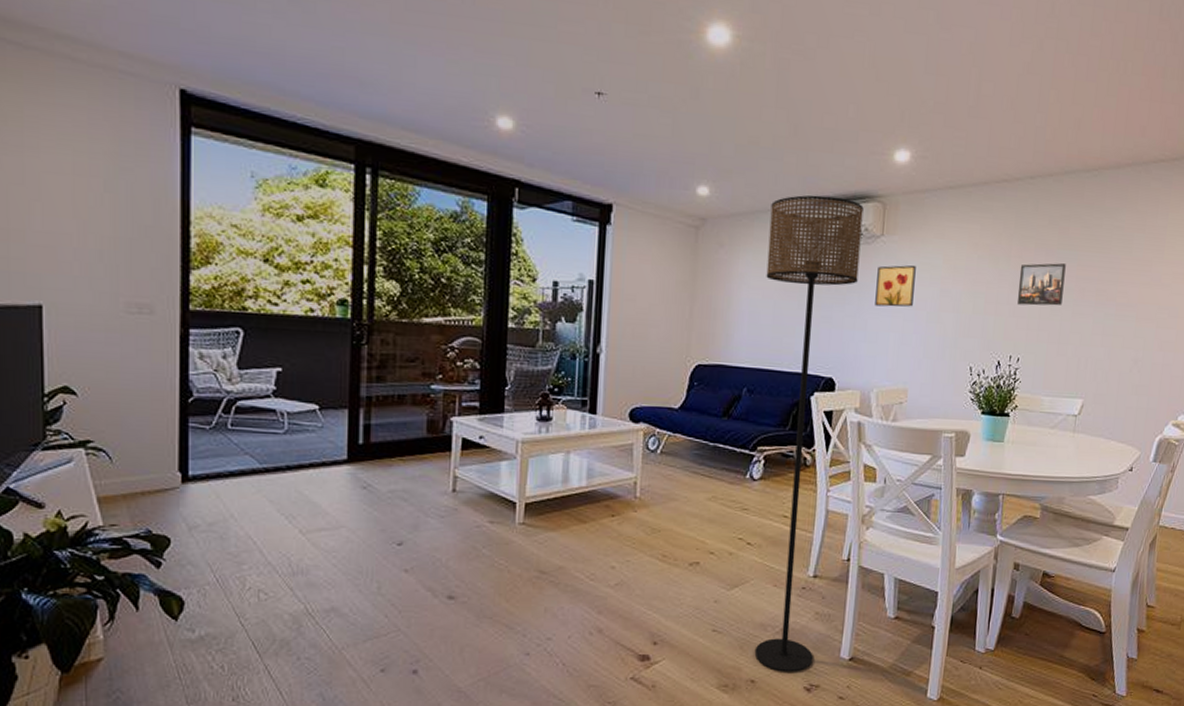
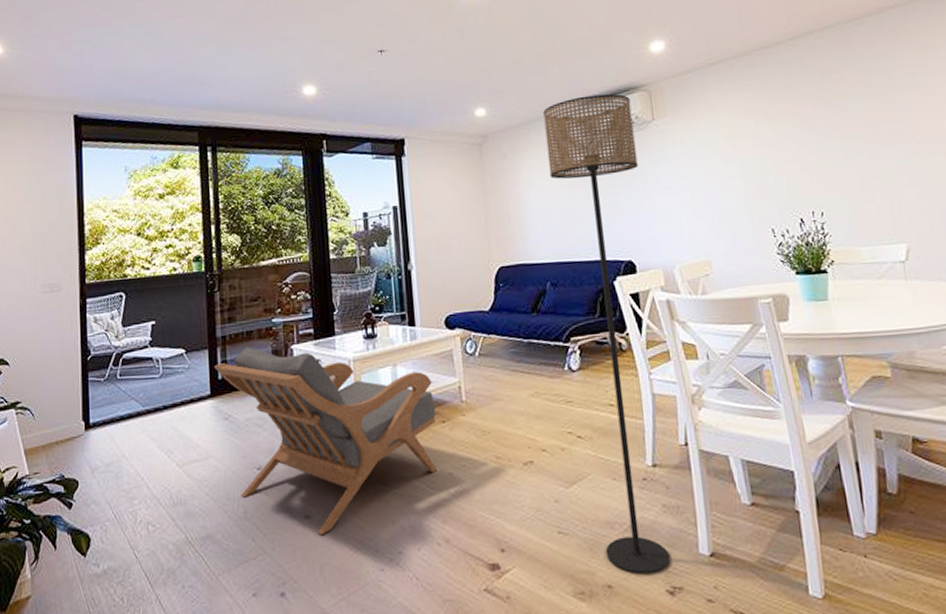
armchair: none [355,412,607,617] -> present [214,347,438,536]
wall art: present [875,265,916,307] -> none [655,142,698,186]
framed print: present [1017,263,1066,306] -> none [800,112,856,160]

